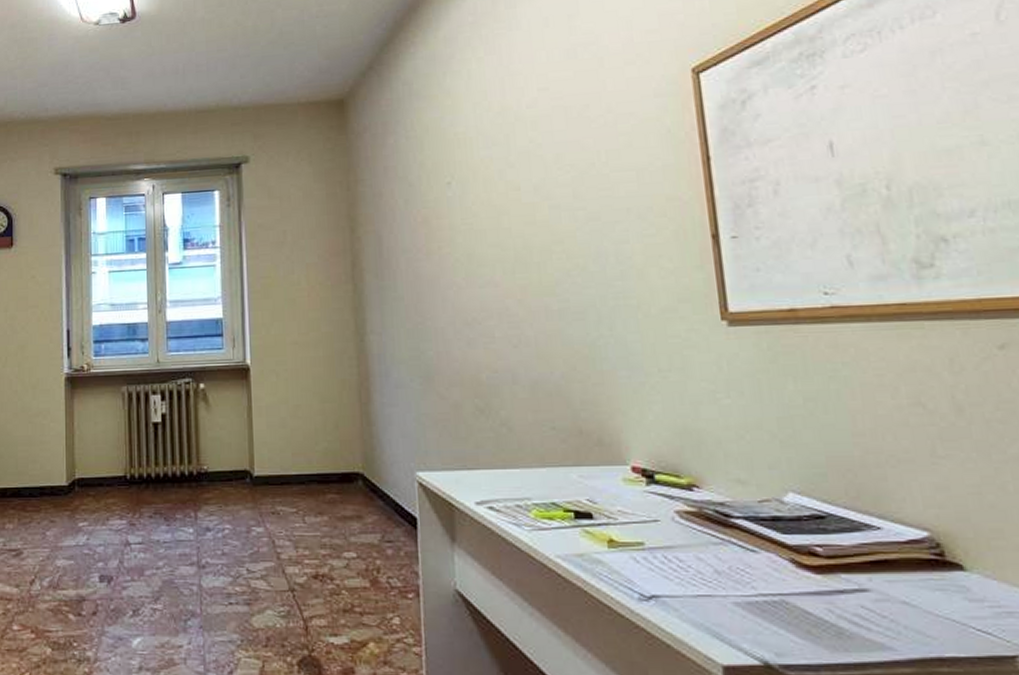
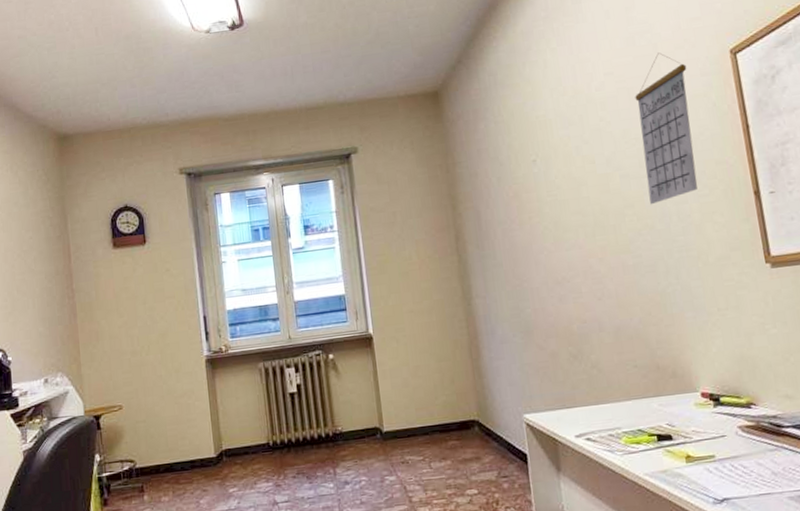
calendar: none [573,68,643,242] -> present [635,52,698,205]

